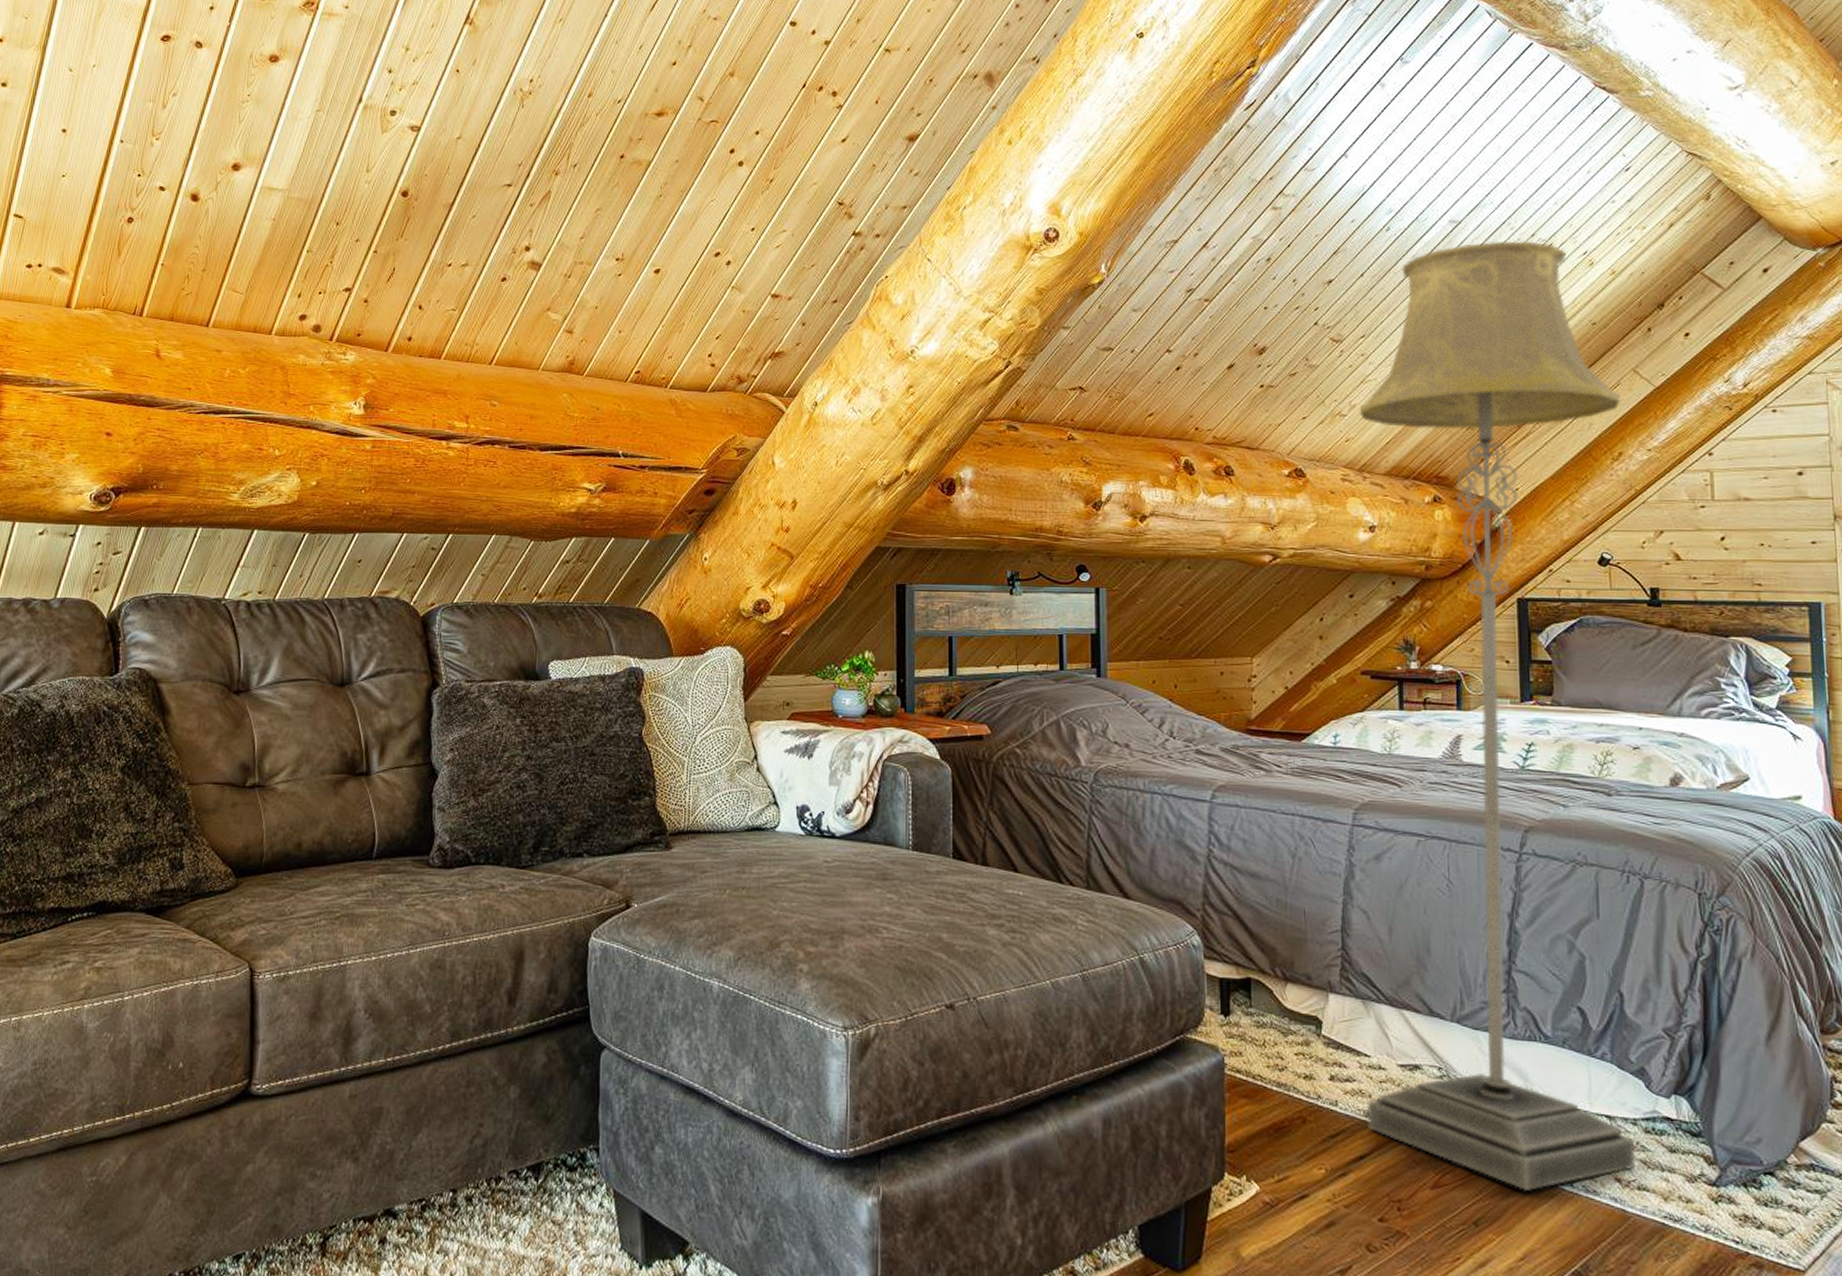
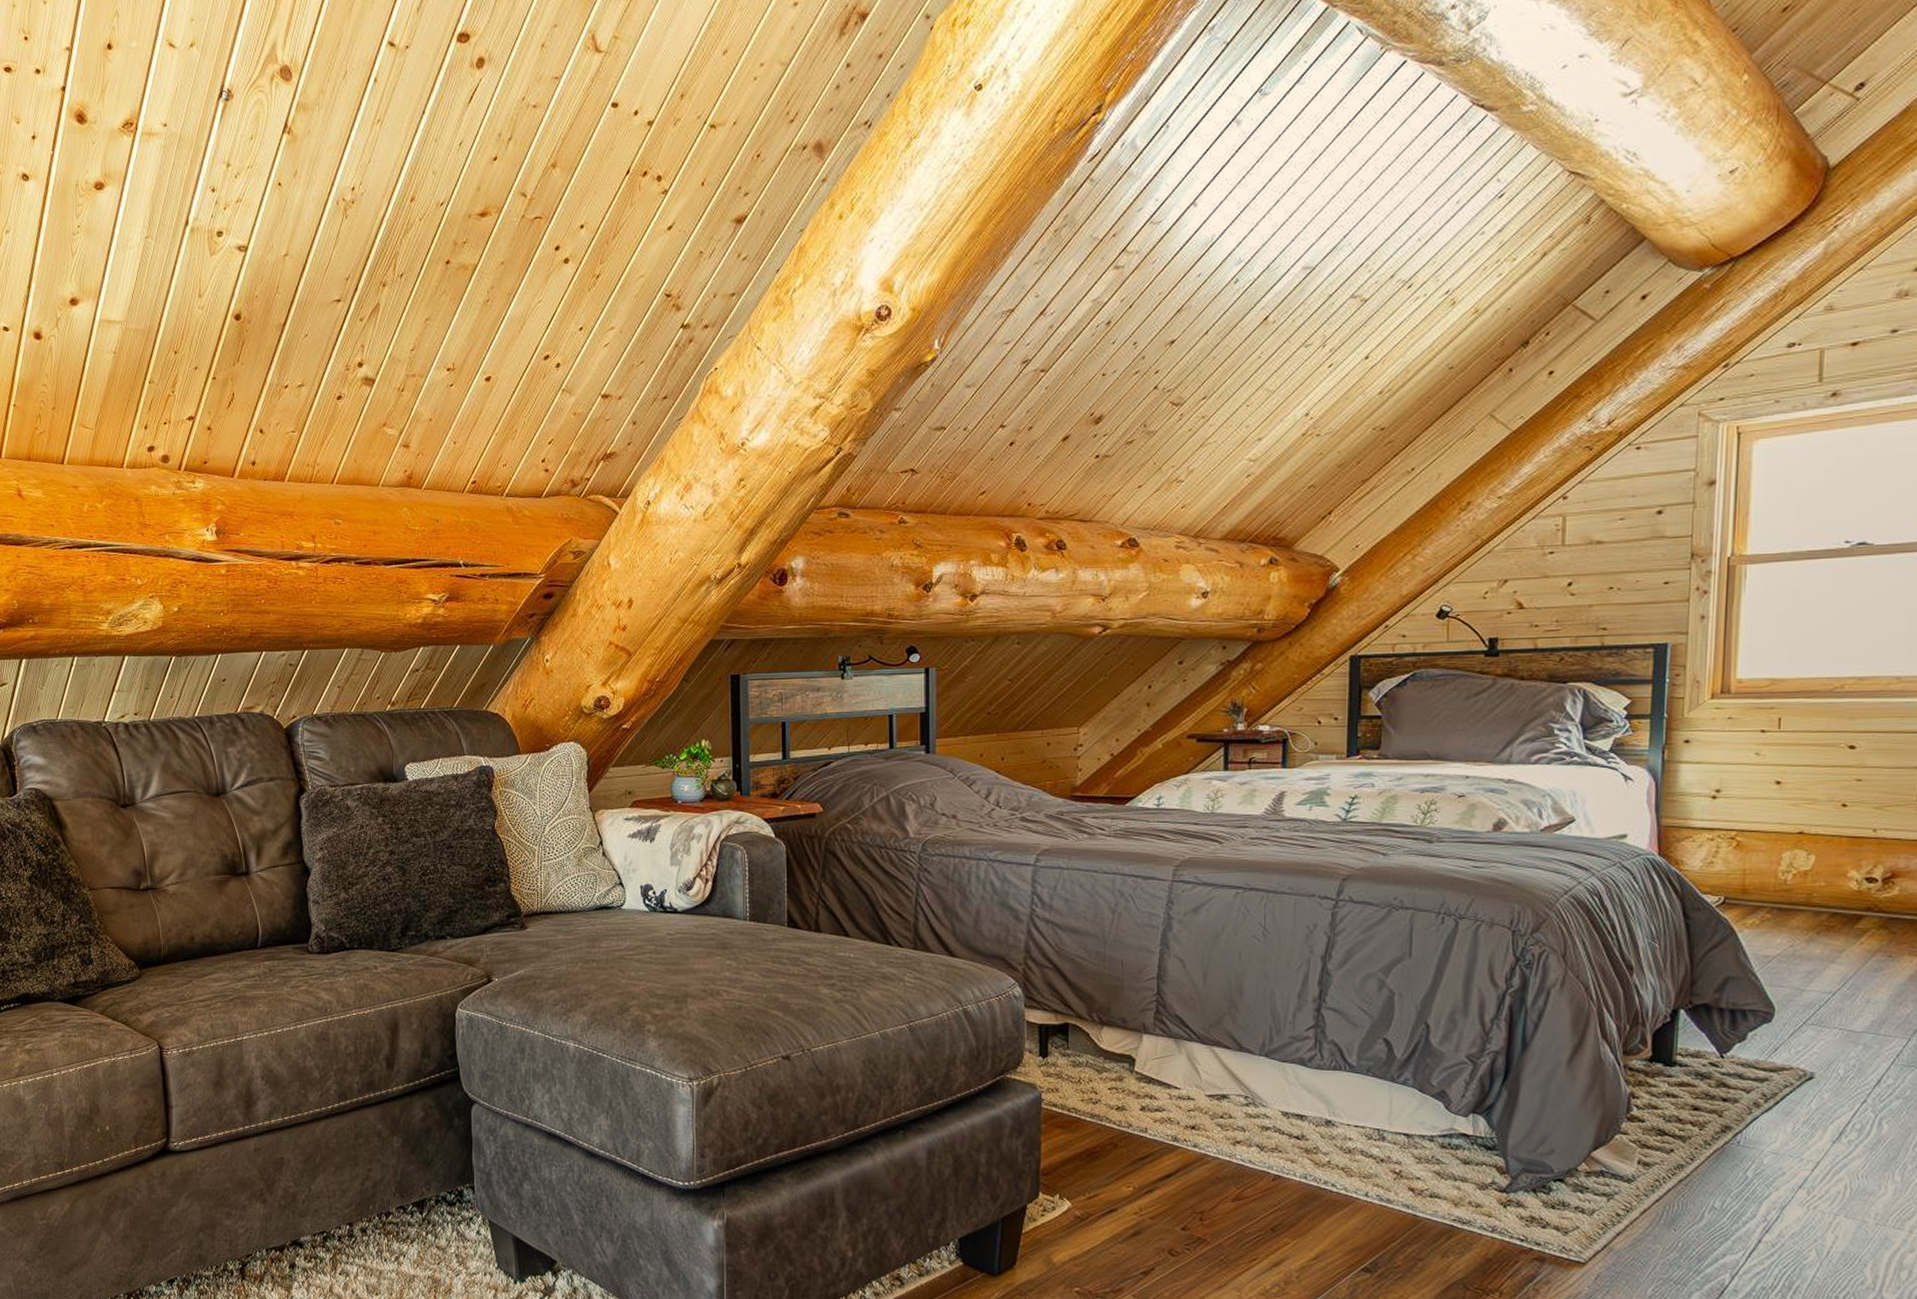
floor lamp: present [1359,241,1636,1191] -> none [1175,283,1475,1201]

